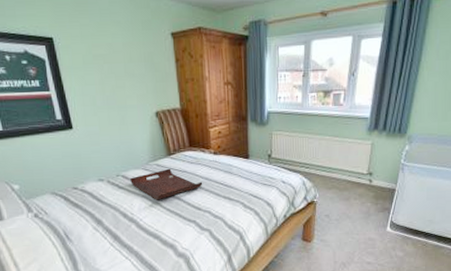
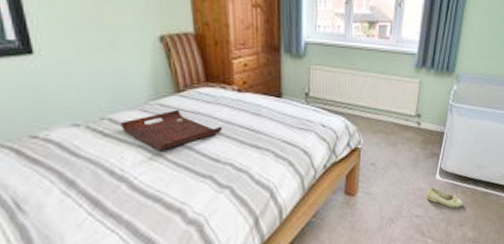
shoe: none [378,238,415,258] -> present [427,187,464,208]

